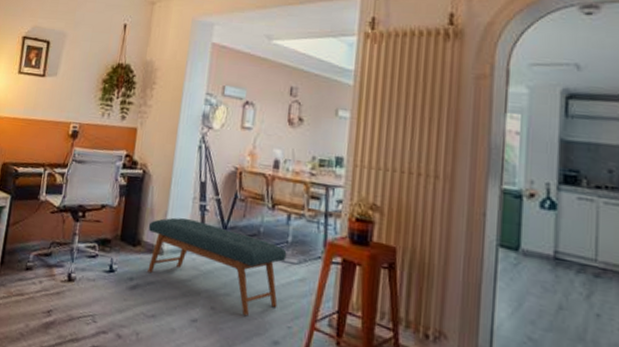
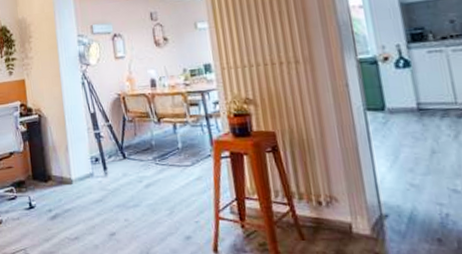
bench: present [147,217,287,315] -> none [55,147,182,220]

